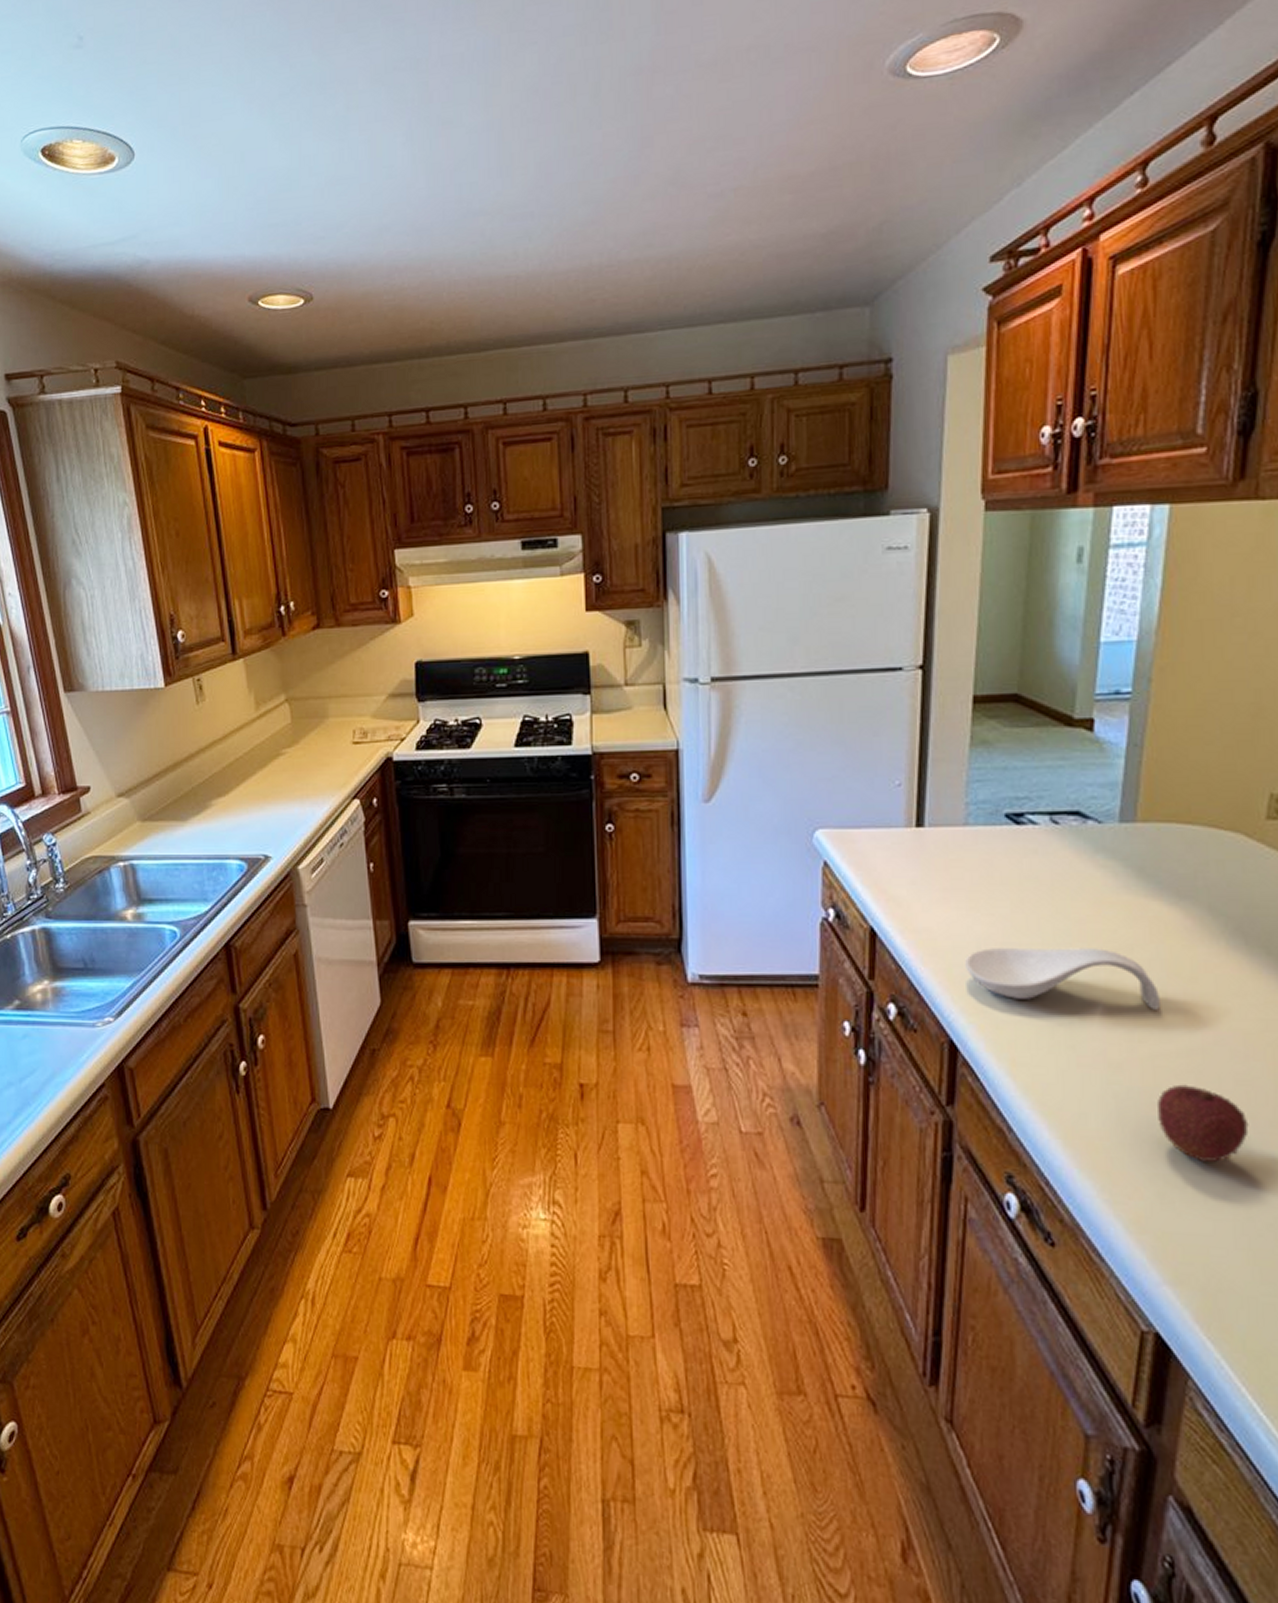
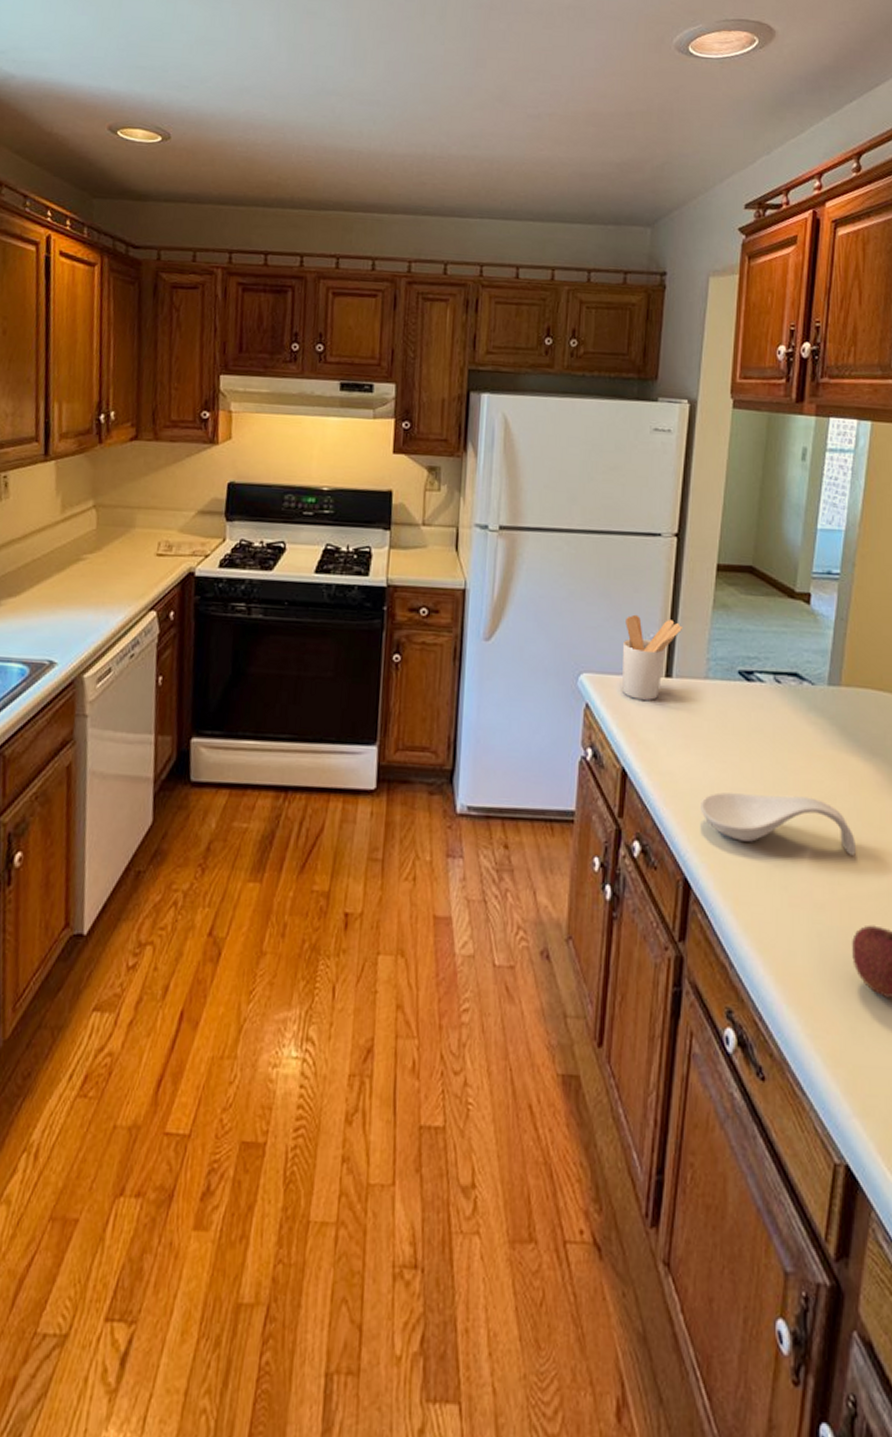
utensil holder: none [864,760,935,853] -> present [622,614,684,700]

